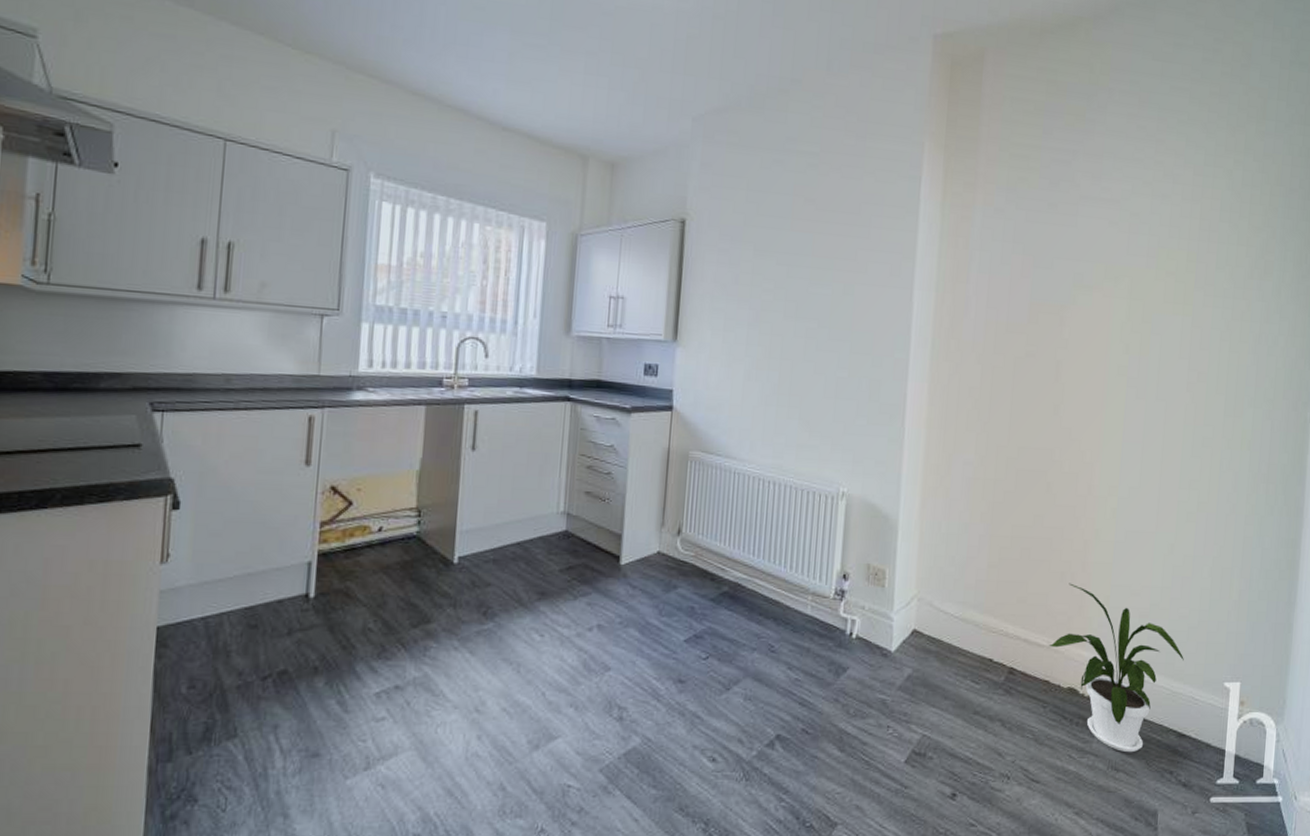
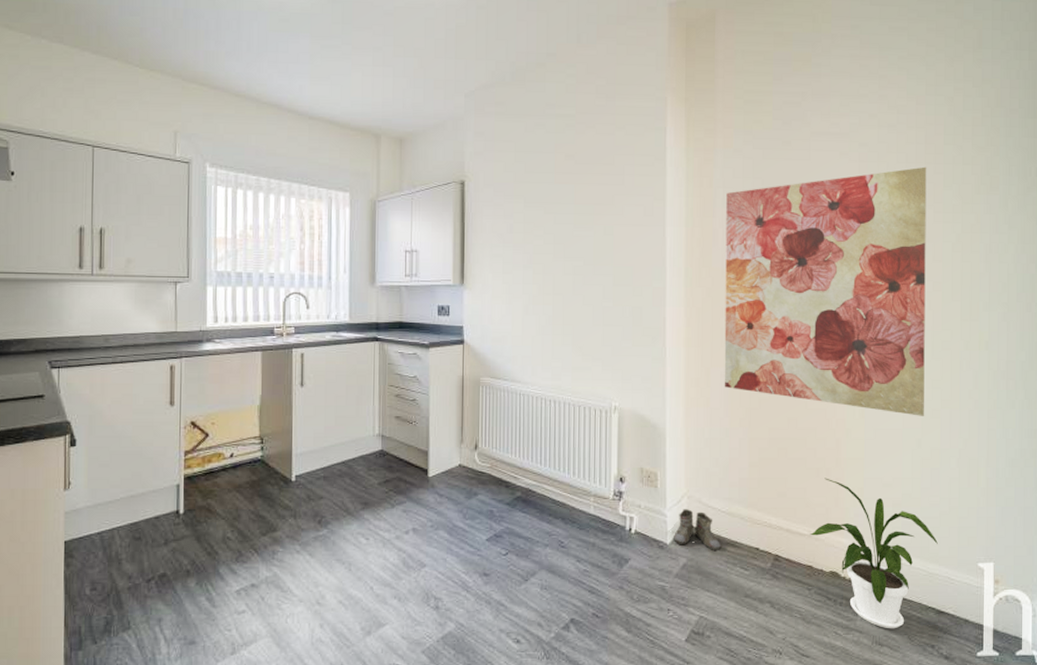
boots: none [898,613,951,662] -> present [673,509,720,552]
wall art: none [966,244,1200,519] -> present [724,166,927,416]

